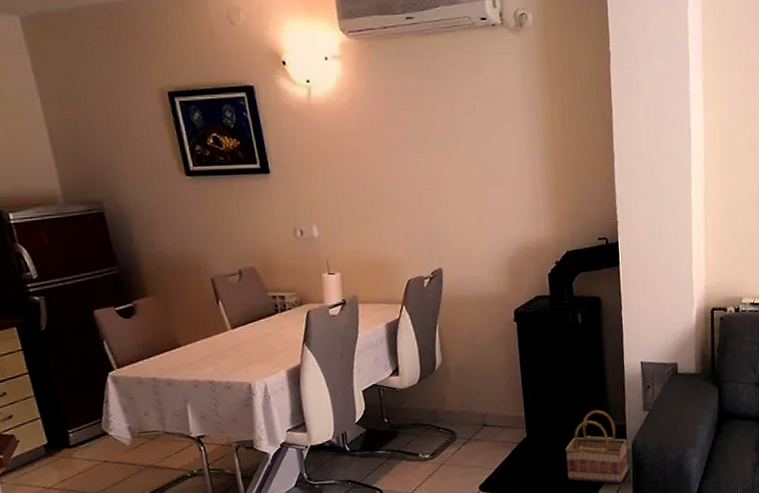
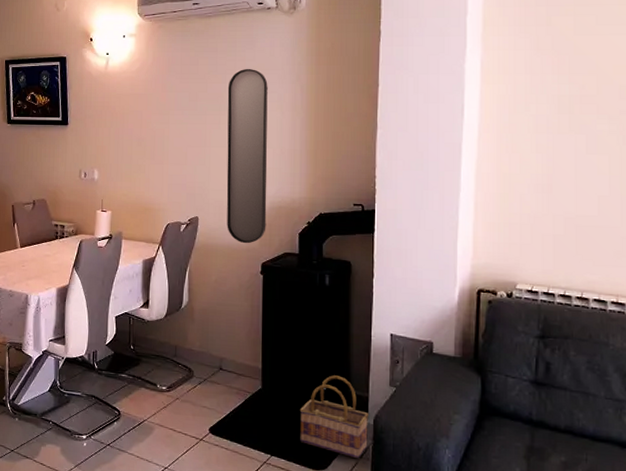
home mirror: none [457,96,515,292] -> present [226,68,268,244]

